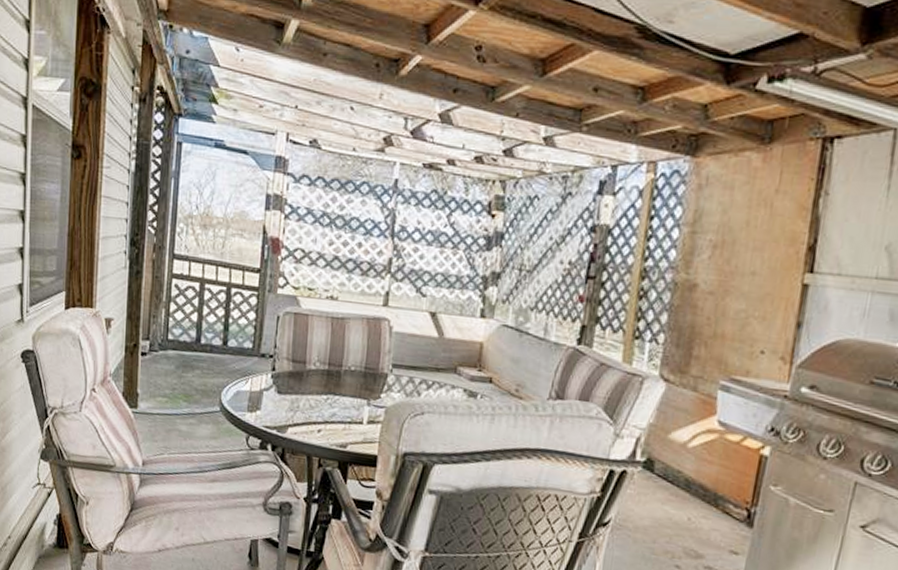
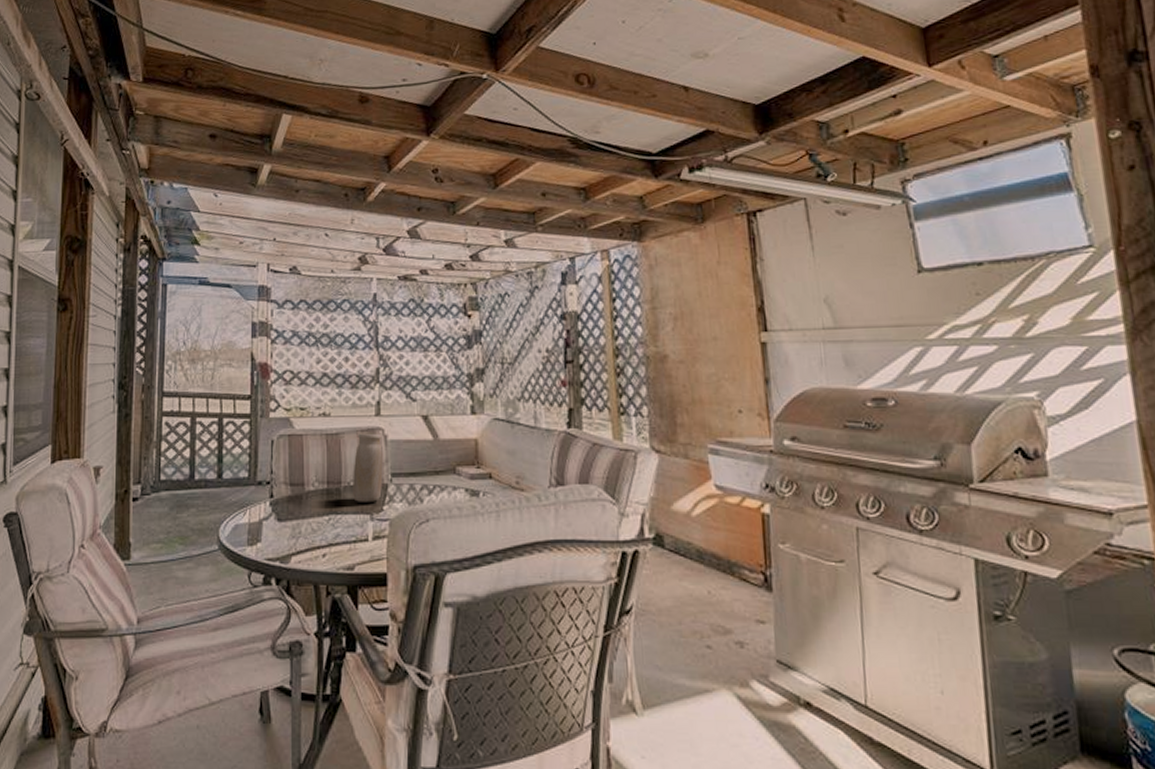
vase: none [352,319,388,390] -> present [353,431,383,504]

